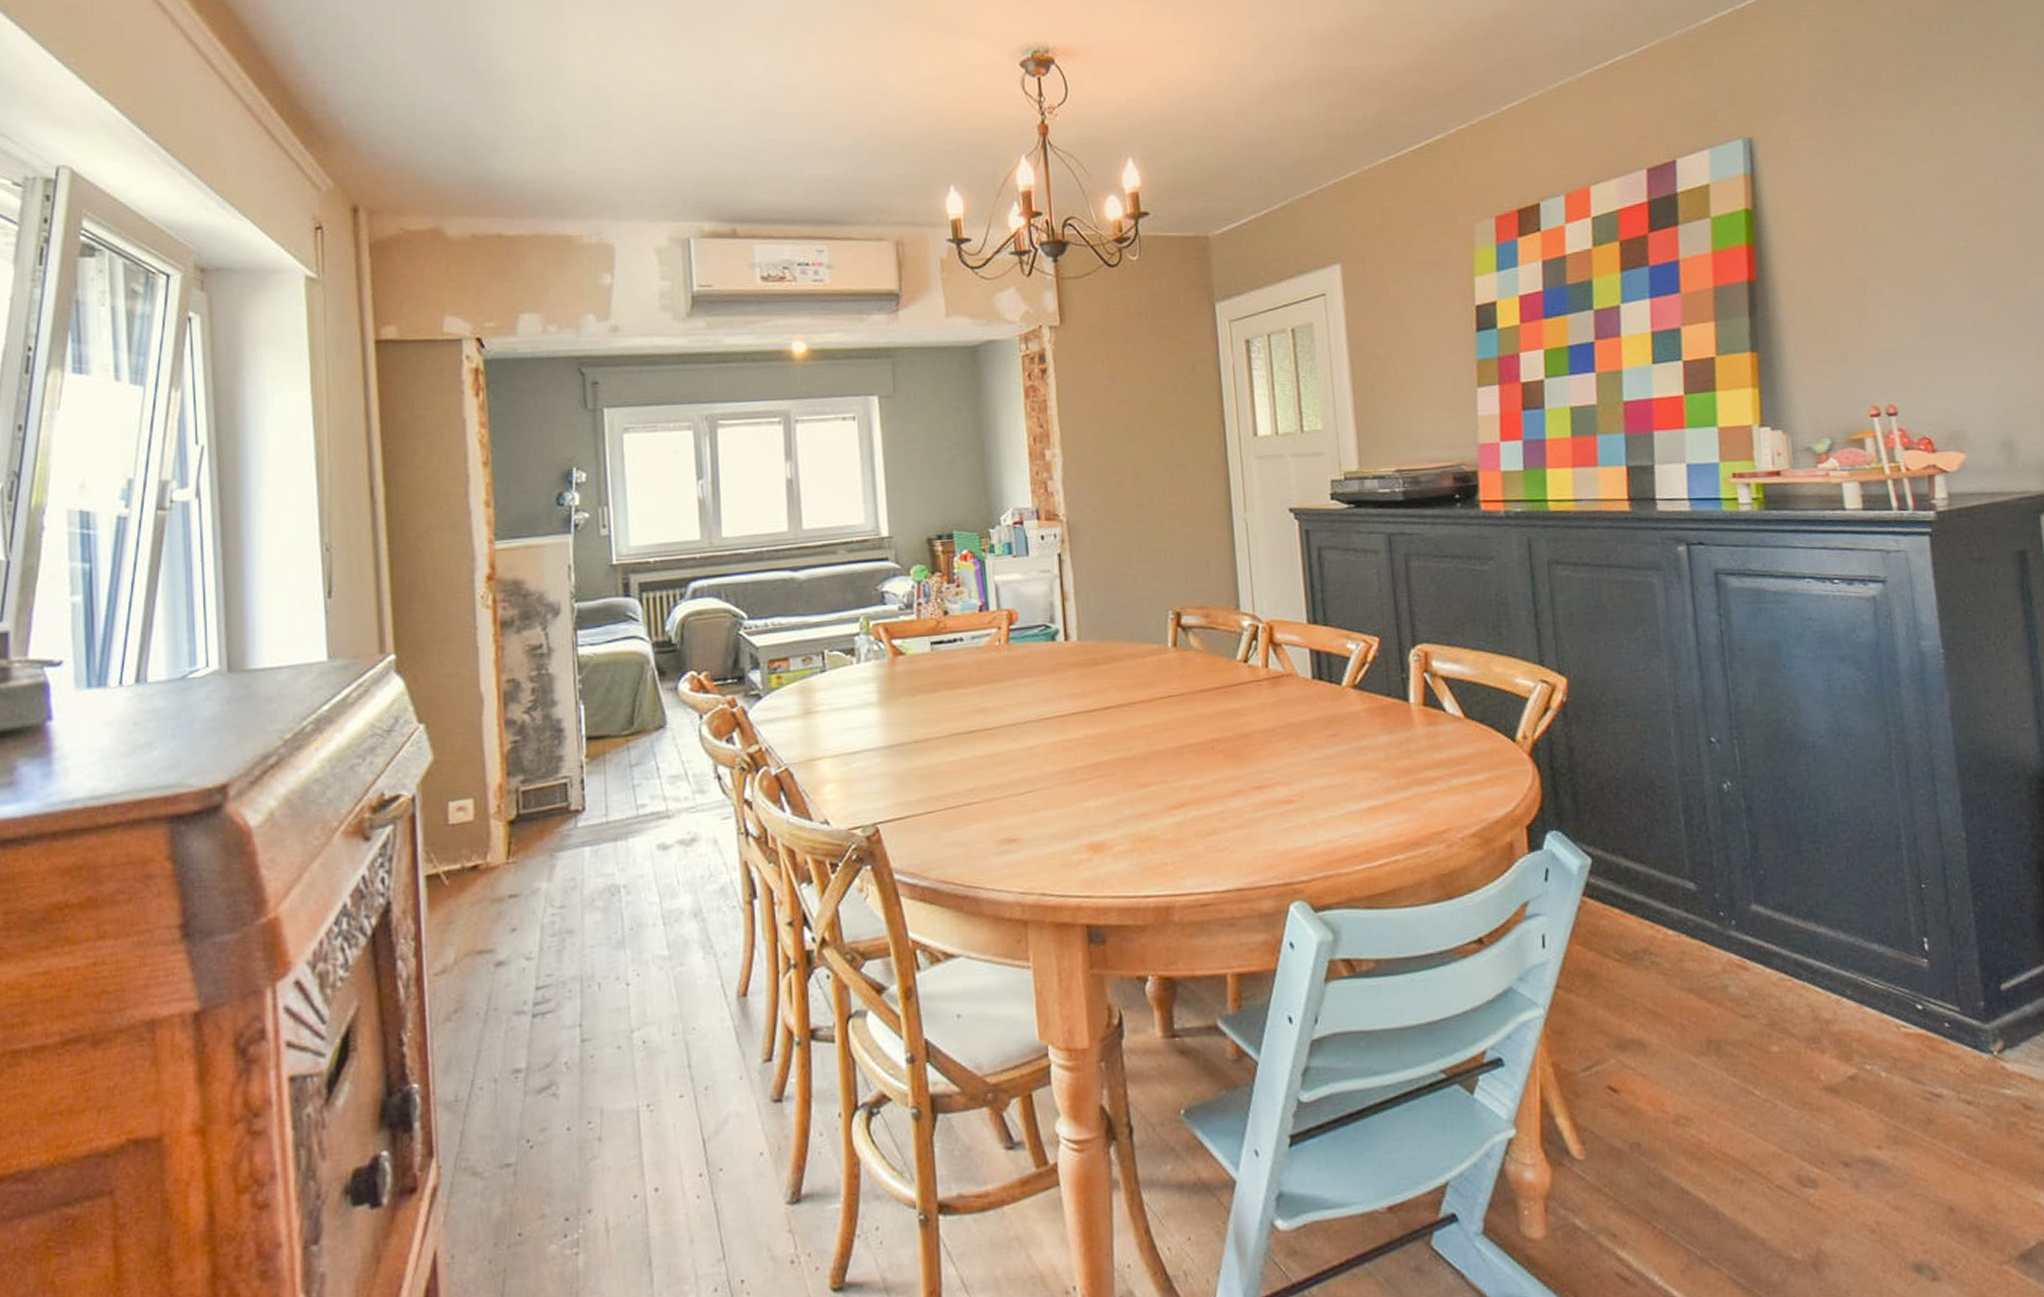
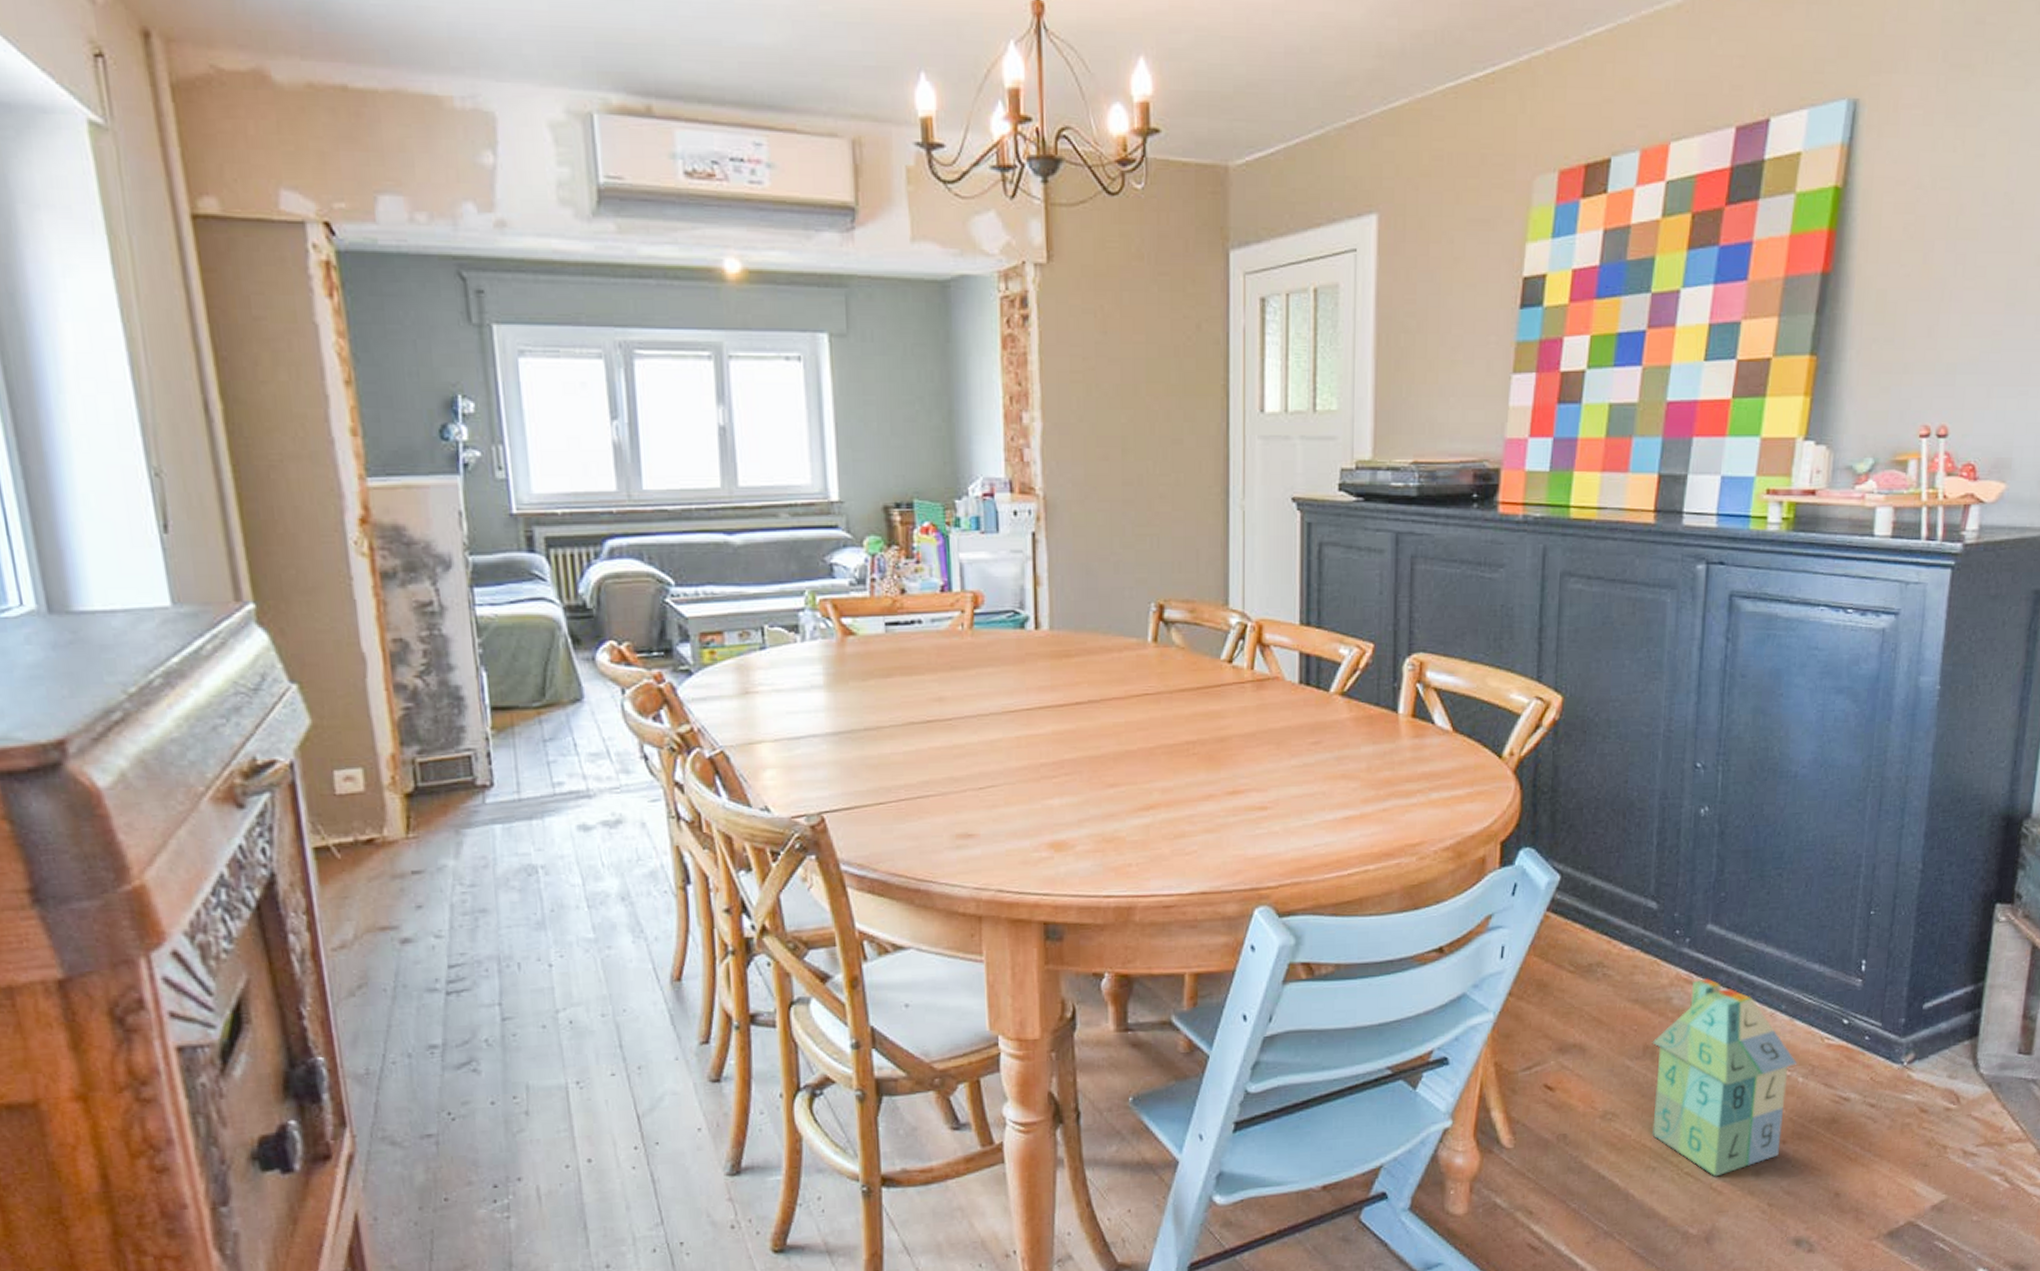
toy house: none [1715,963,1877,1190] -> present [1652,978,1798,1177]

